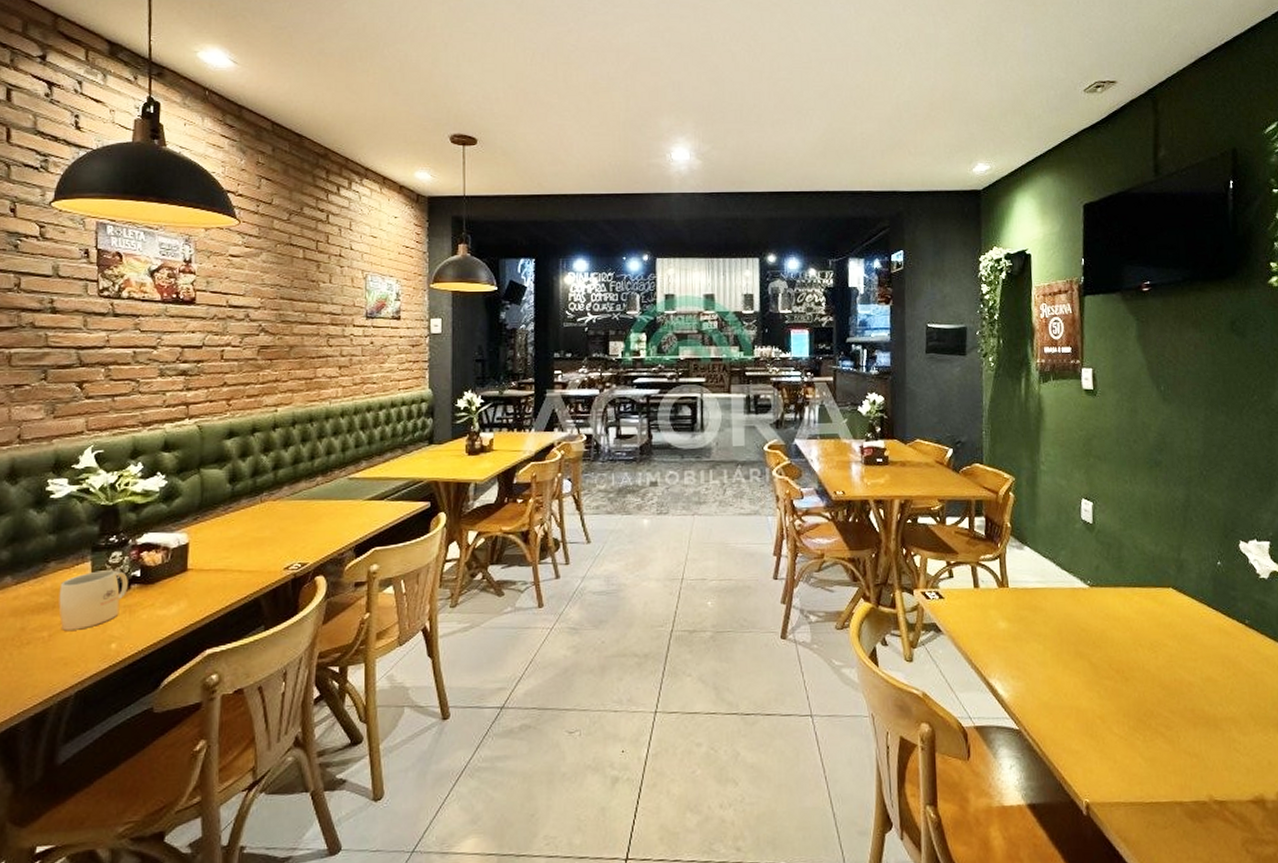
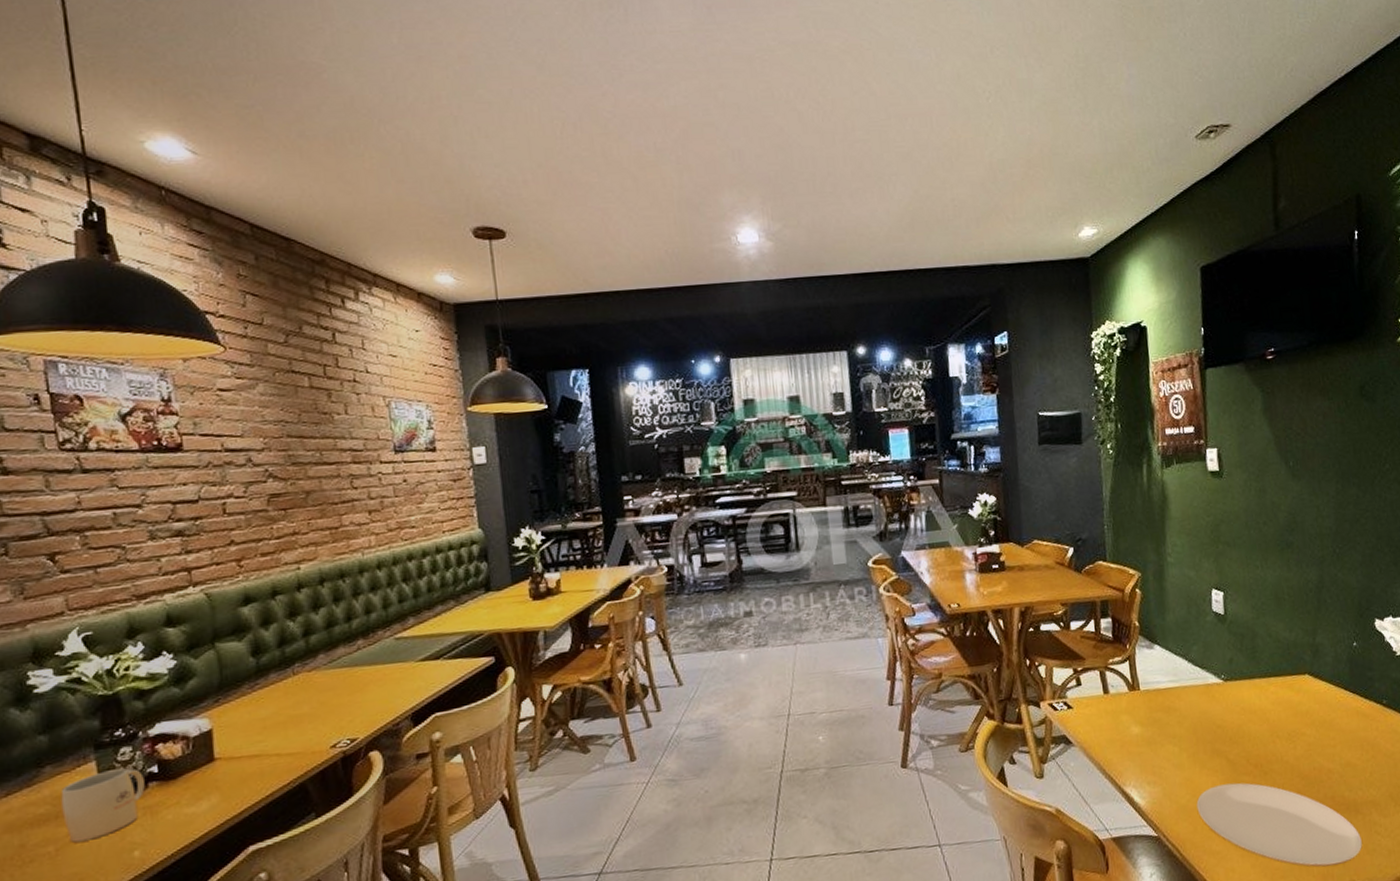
plate: none [1058,685,1221,778] -> present [1196,782,1362,867]

